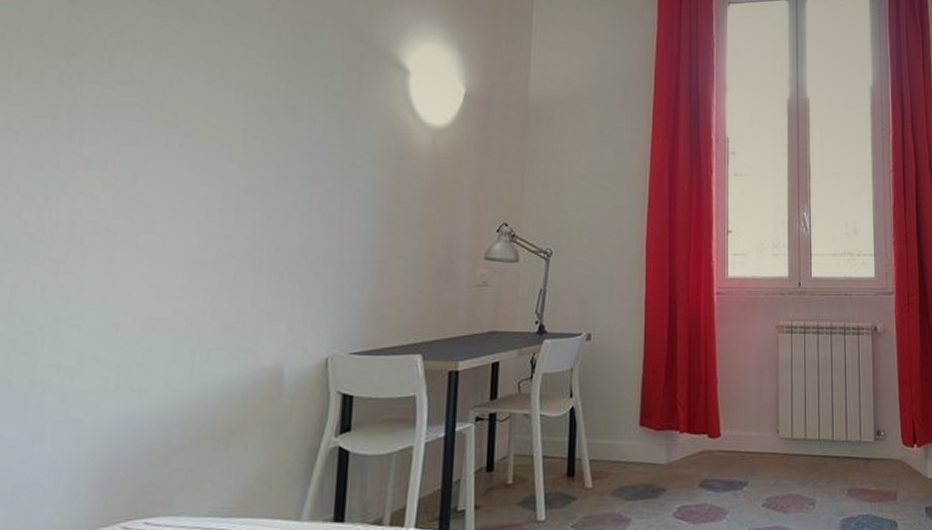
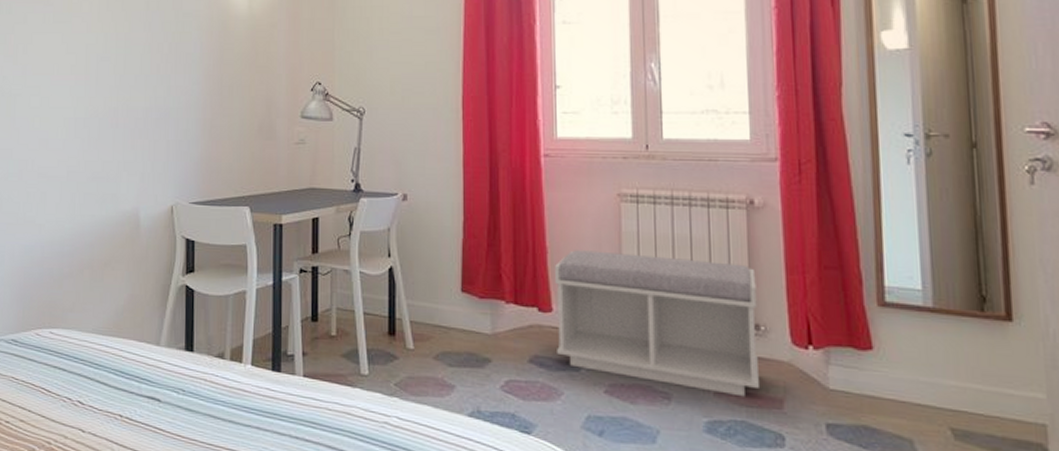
bench: none [722,377,880,494] -> present [554,250,759,397]

